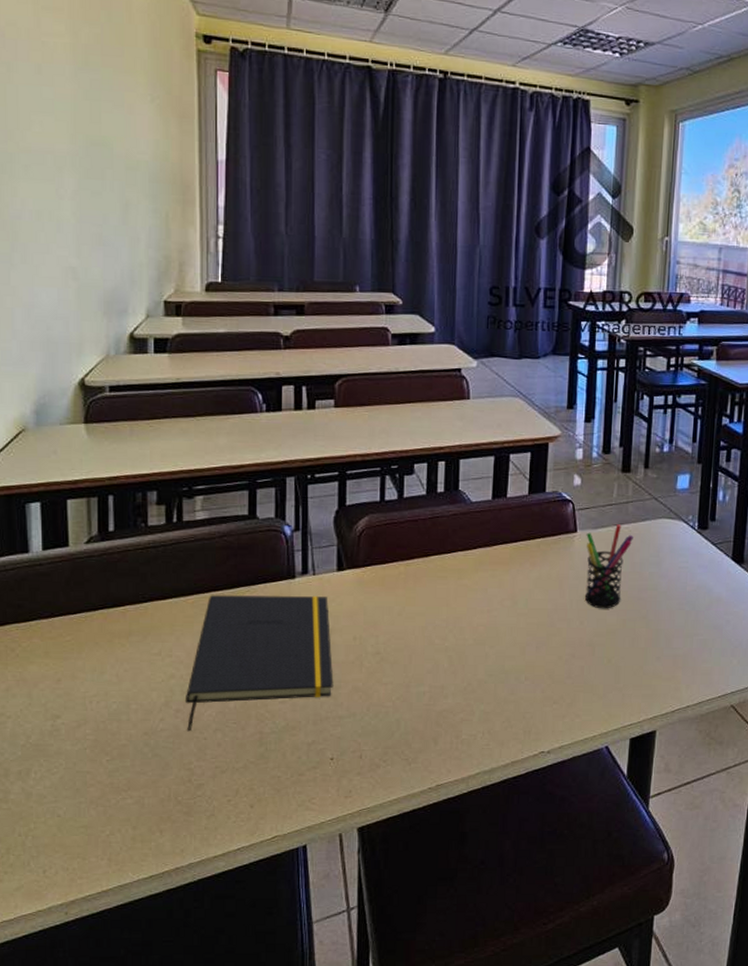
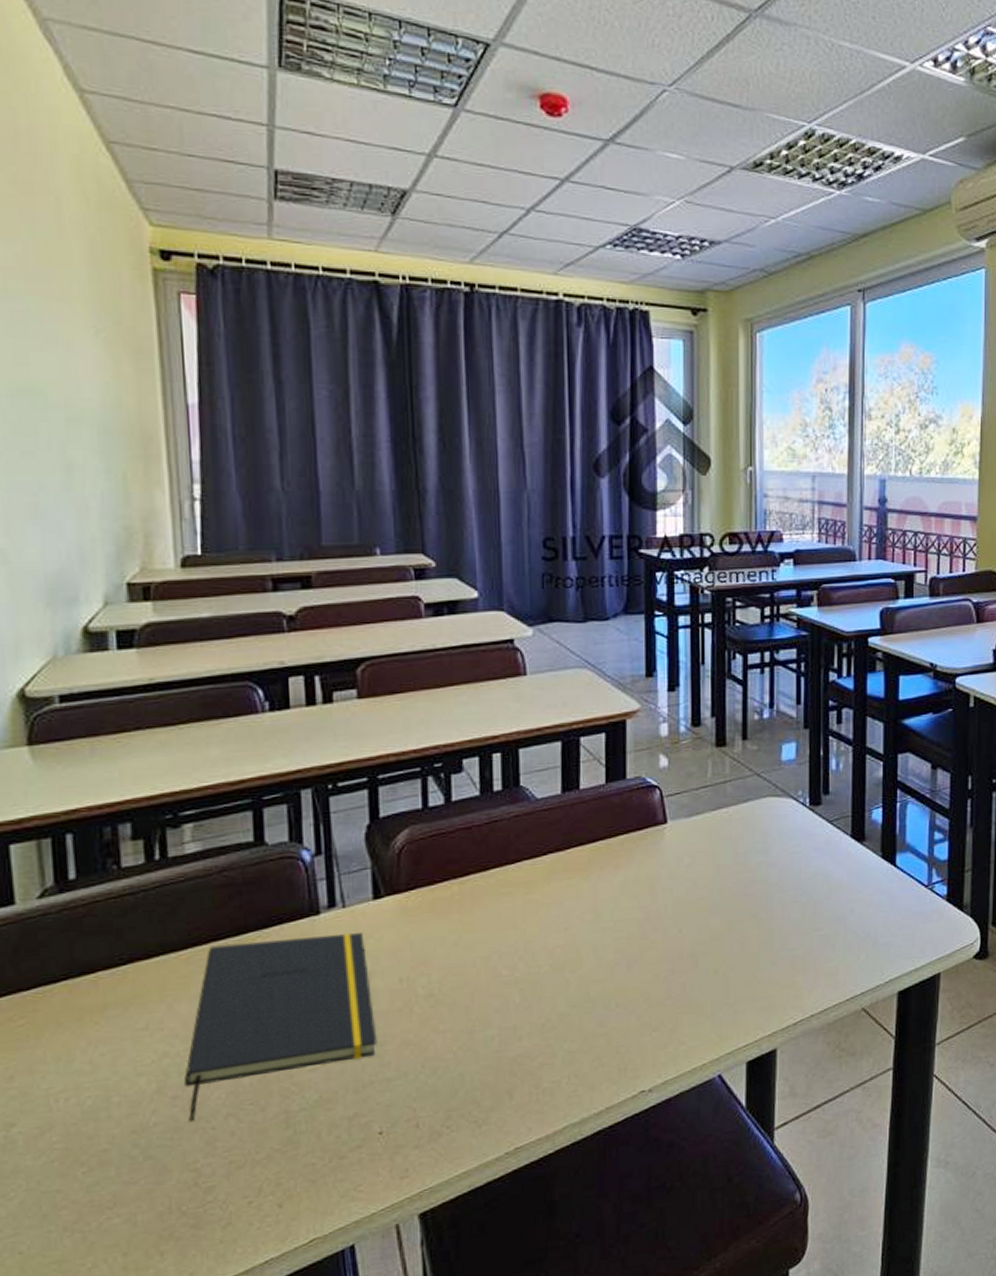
pen holder: present [584,524,633,609] -> none [678,809,735,912]

